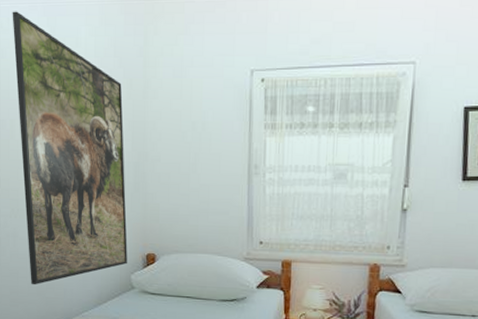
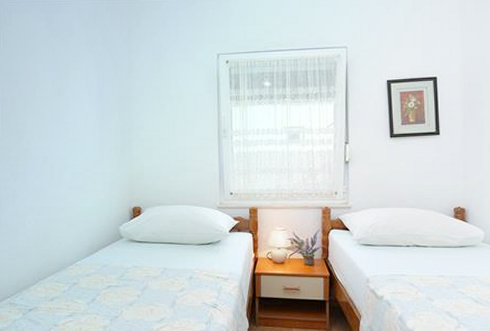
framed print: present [12,11,128,285] -> none [14,8,116,240]

